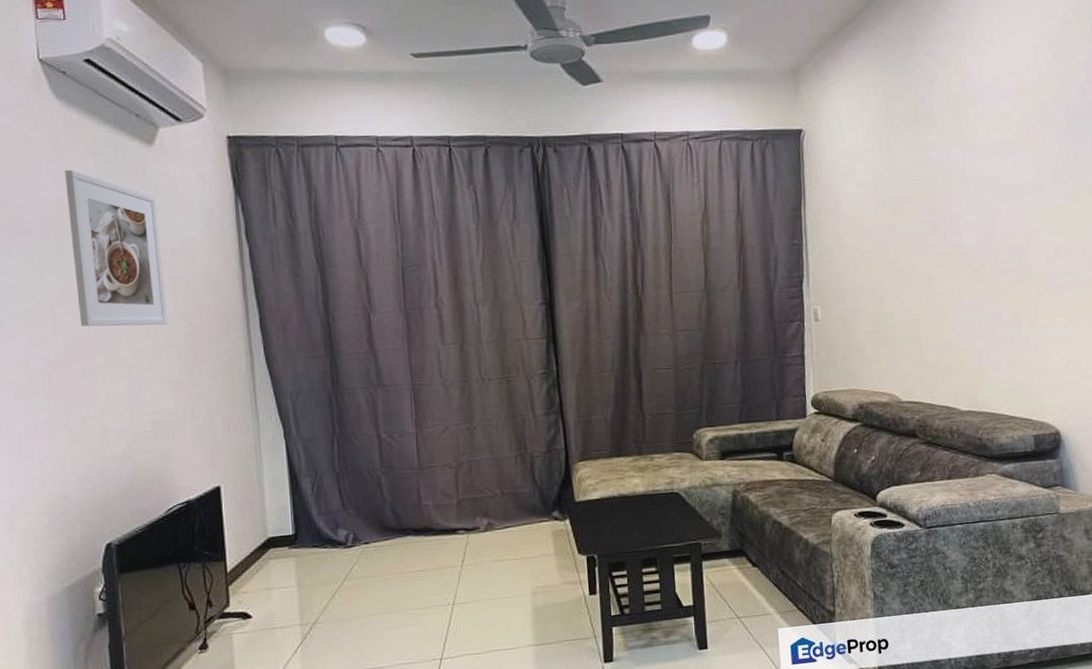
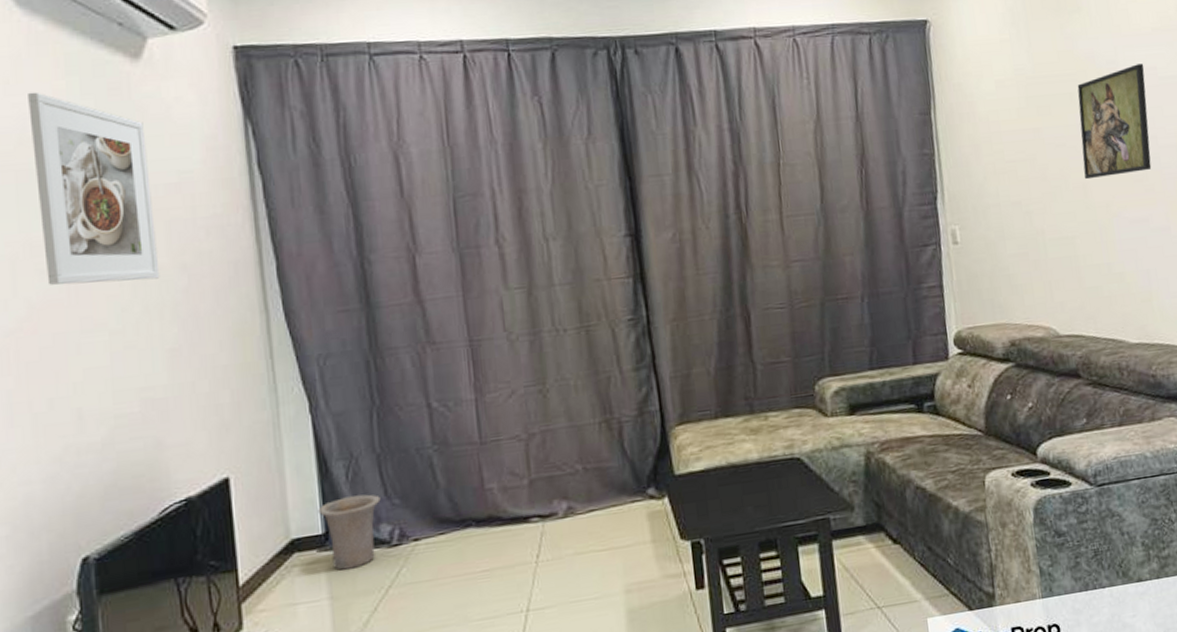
vase: none [289,505,339,564] -> present [318,494,381,570]
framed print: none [928,172,989,271] -> present [1077,63,1152,180]

